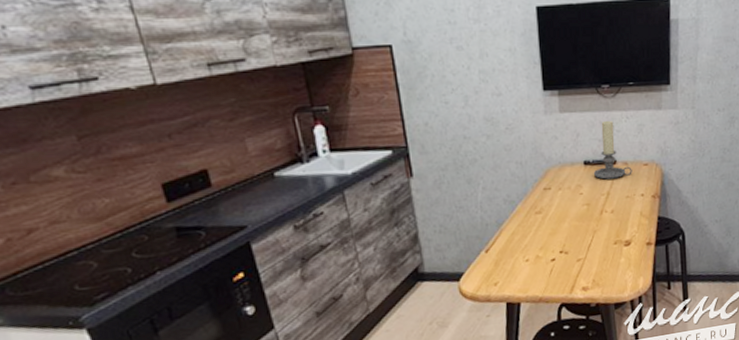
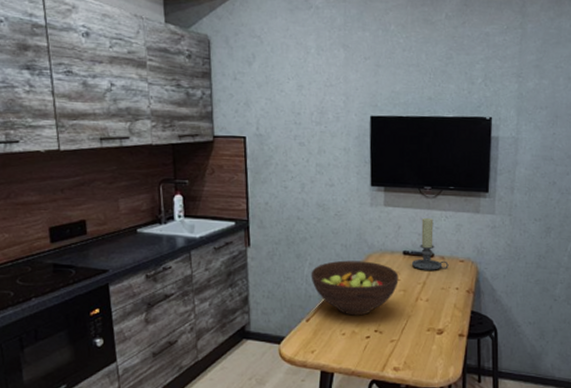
fruit bowl: none [485,177,581,240] -> present [311,260,399,316]

